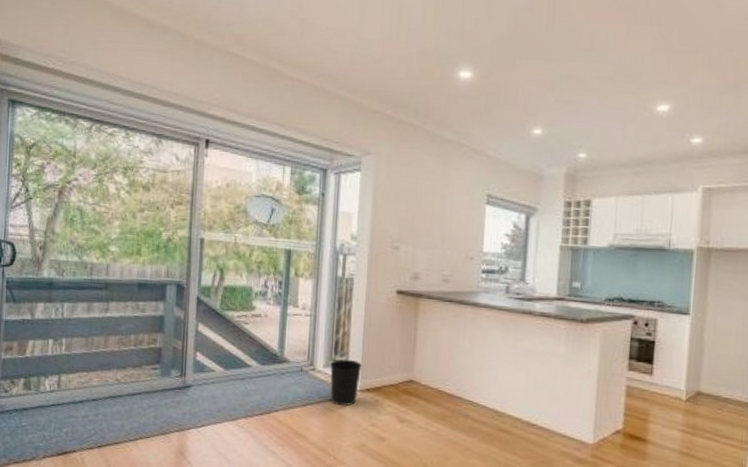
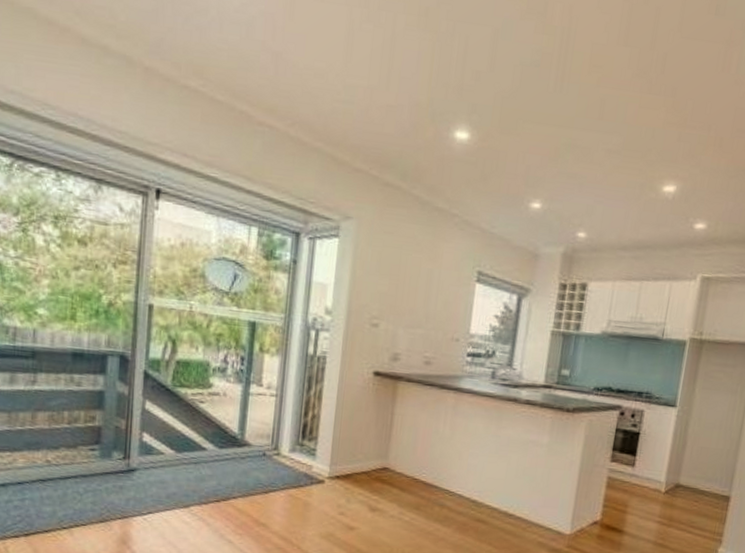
wastebasket: present [329,359,362,406] -> none [295,443,333,494]

